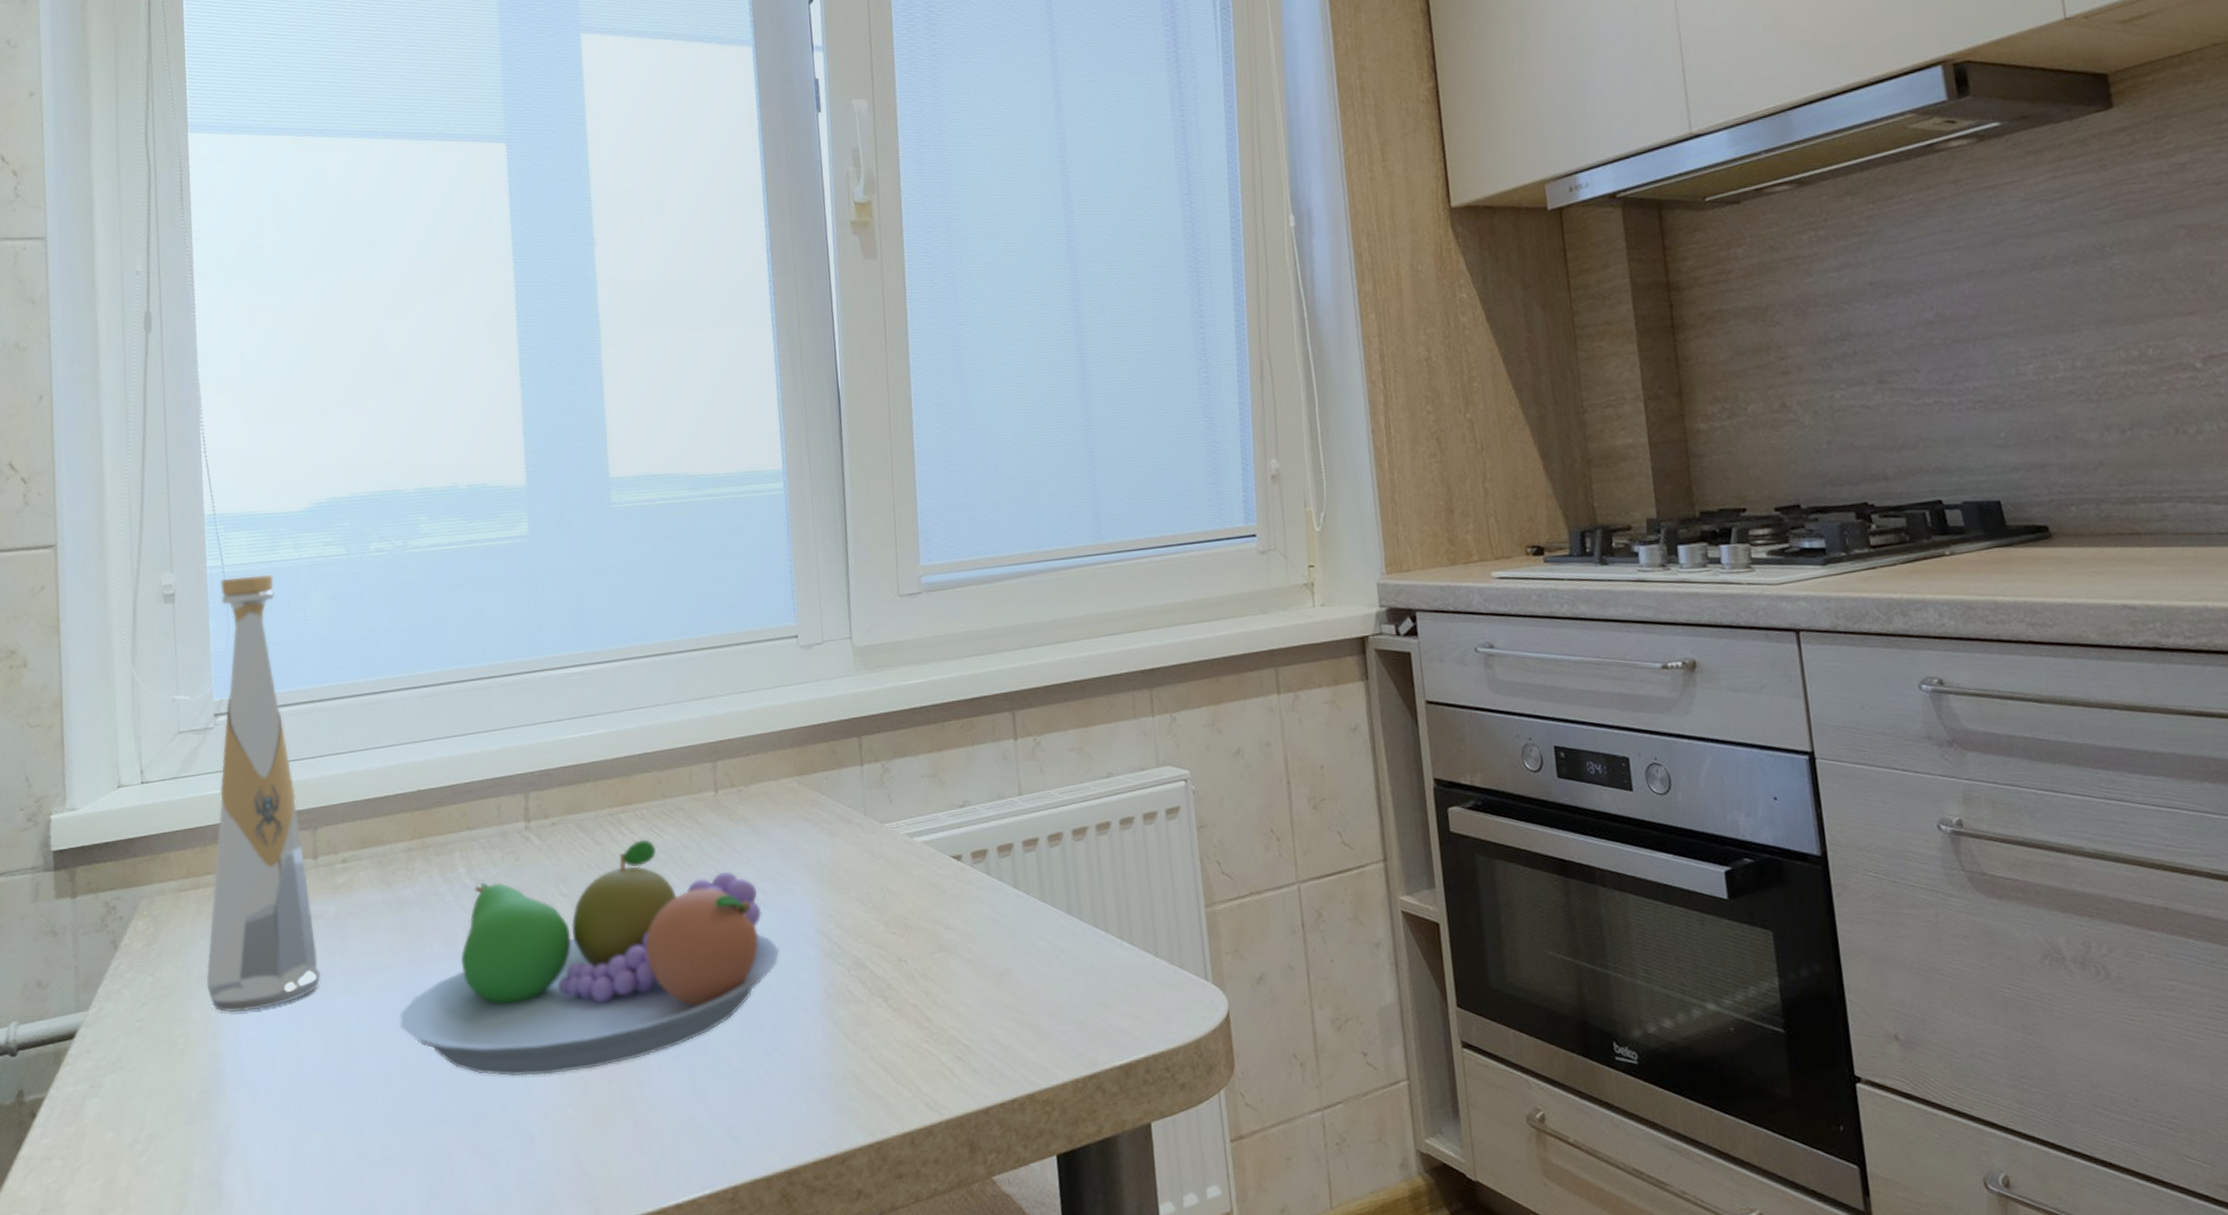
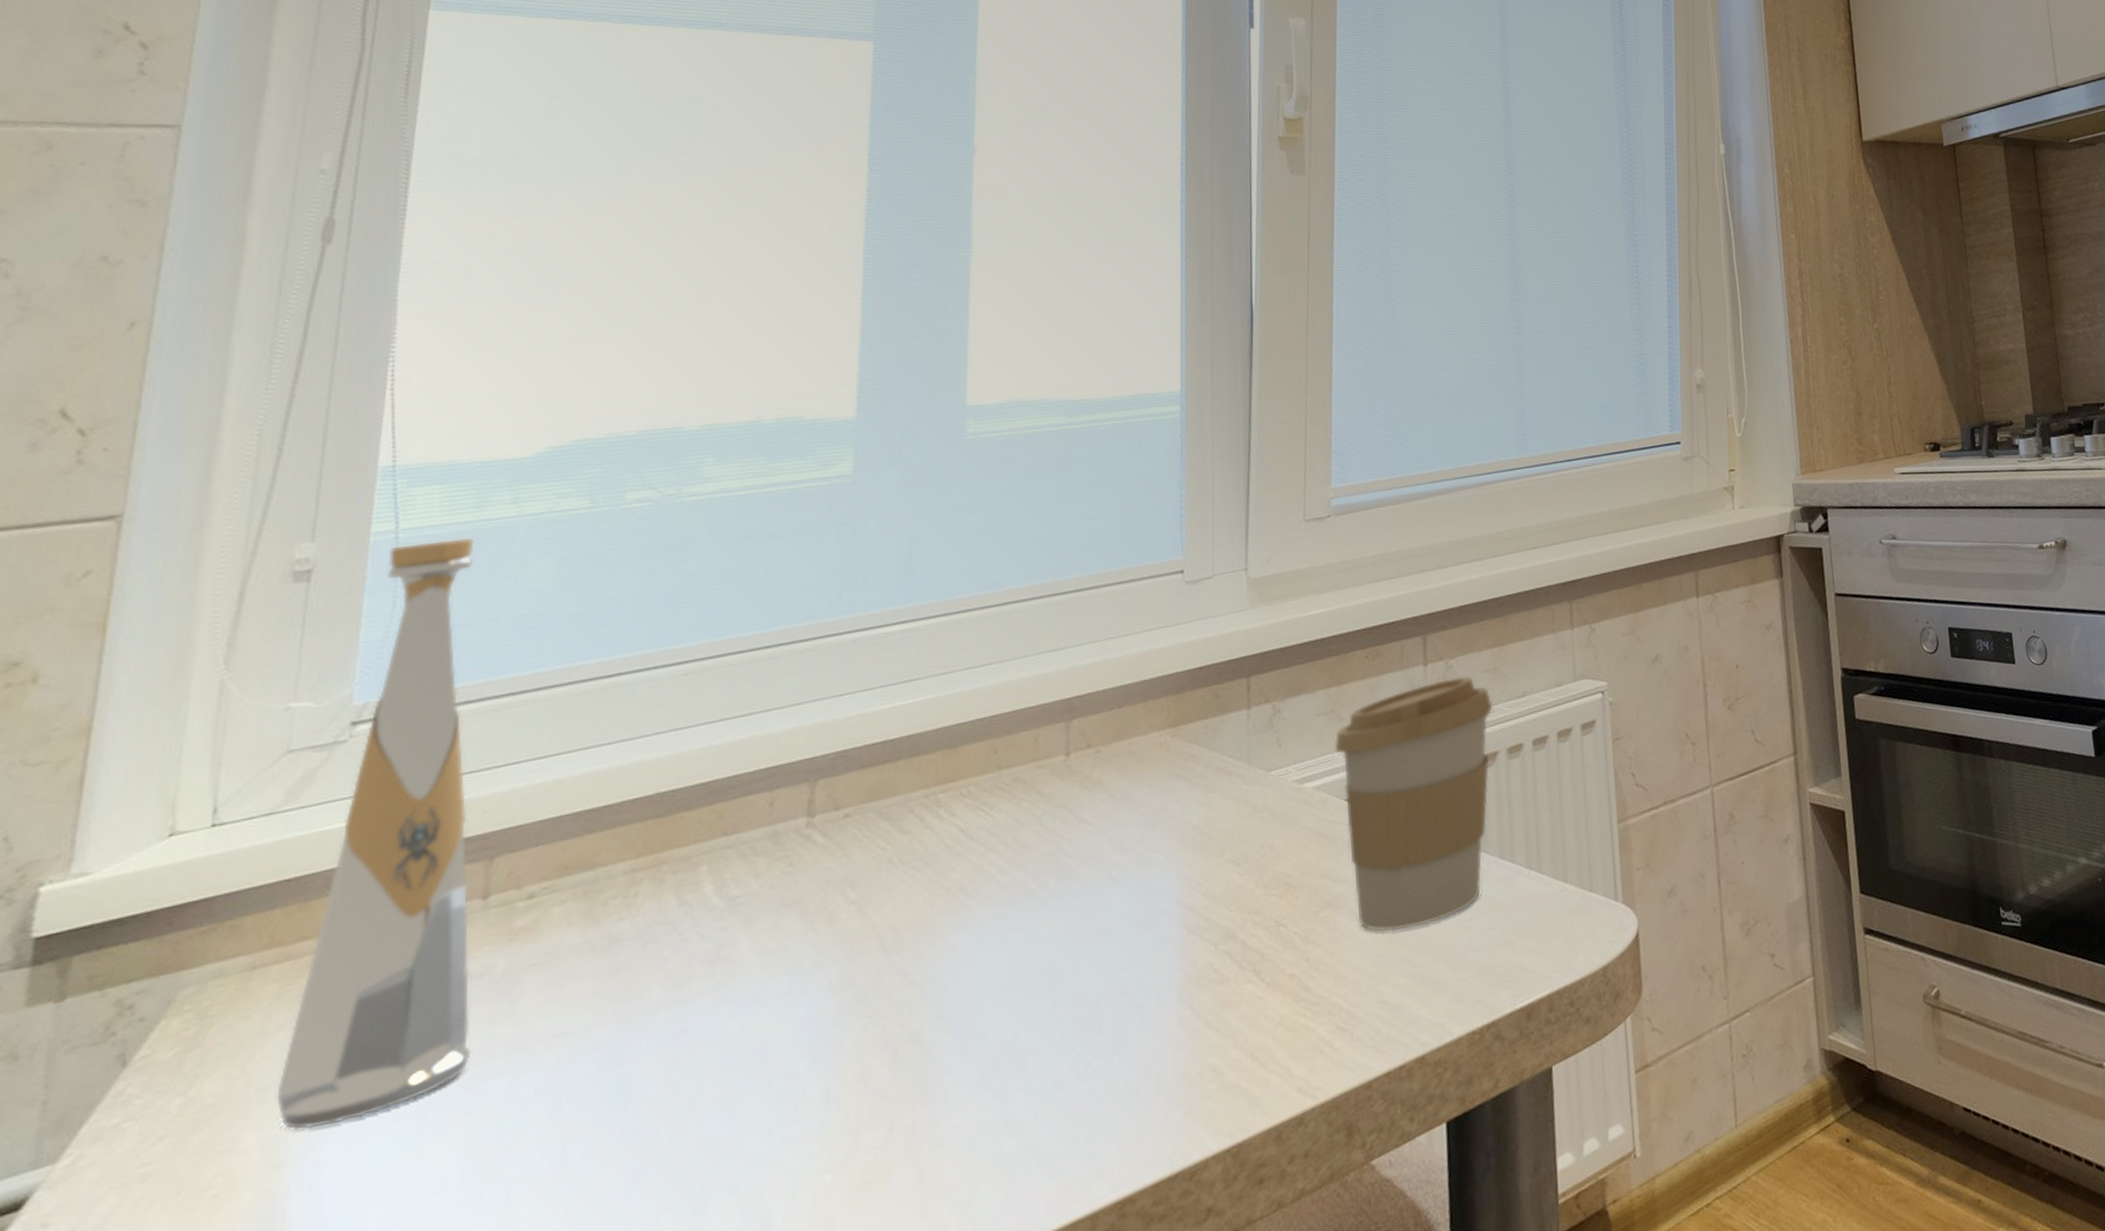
fruit bowl: present [399,839,780,1077] -> none [587,821,1132,1151]
coffee cup: none [938,752,1081,980] -> present [1334,676,1493,932]

